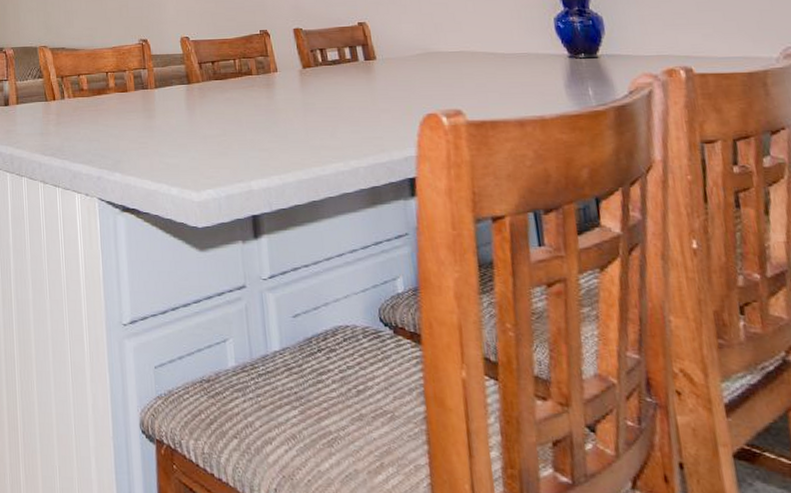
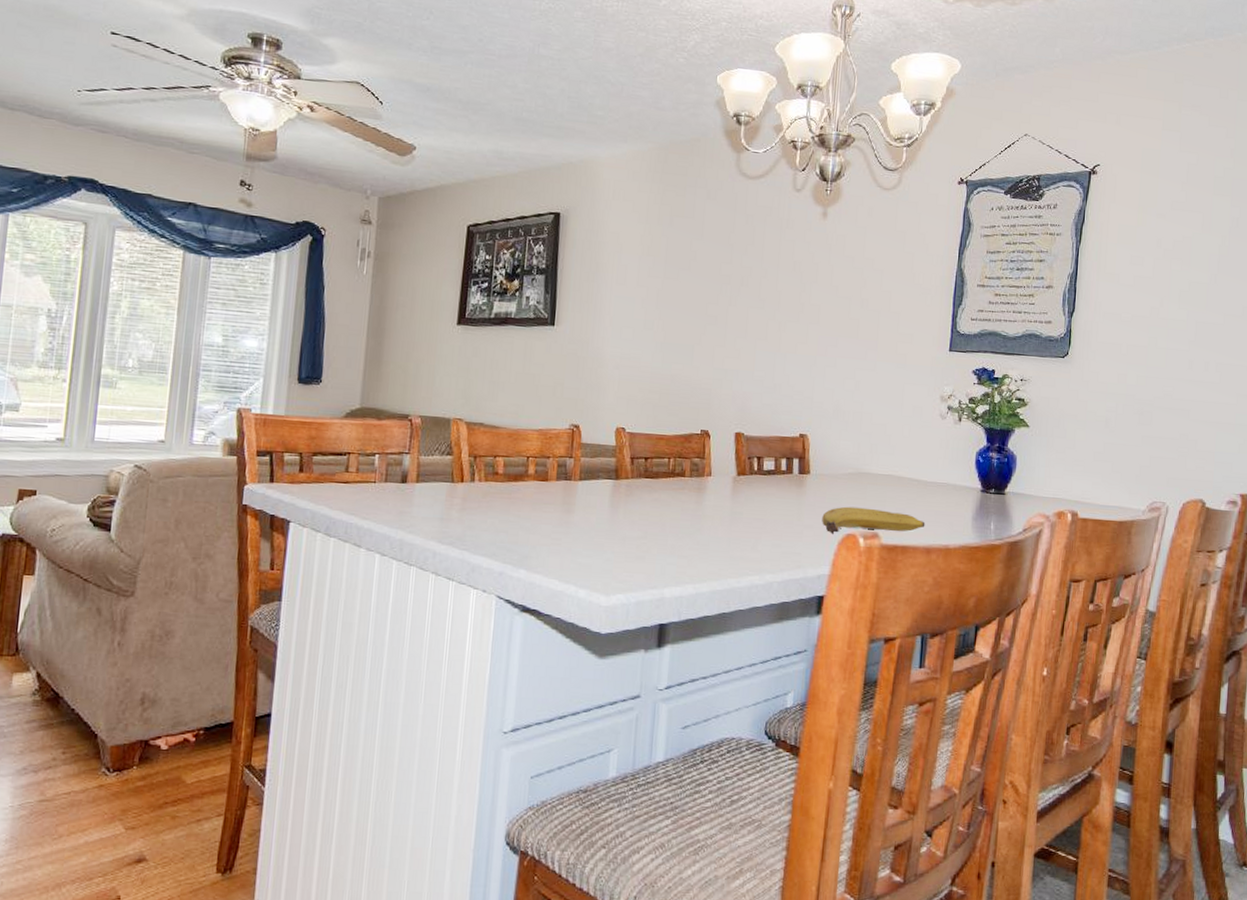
fruit: none [397,86,512,115] -> present [822,506,926,534]

